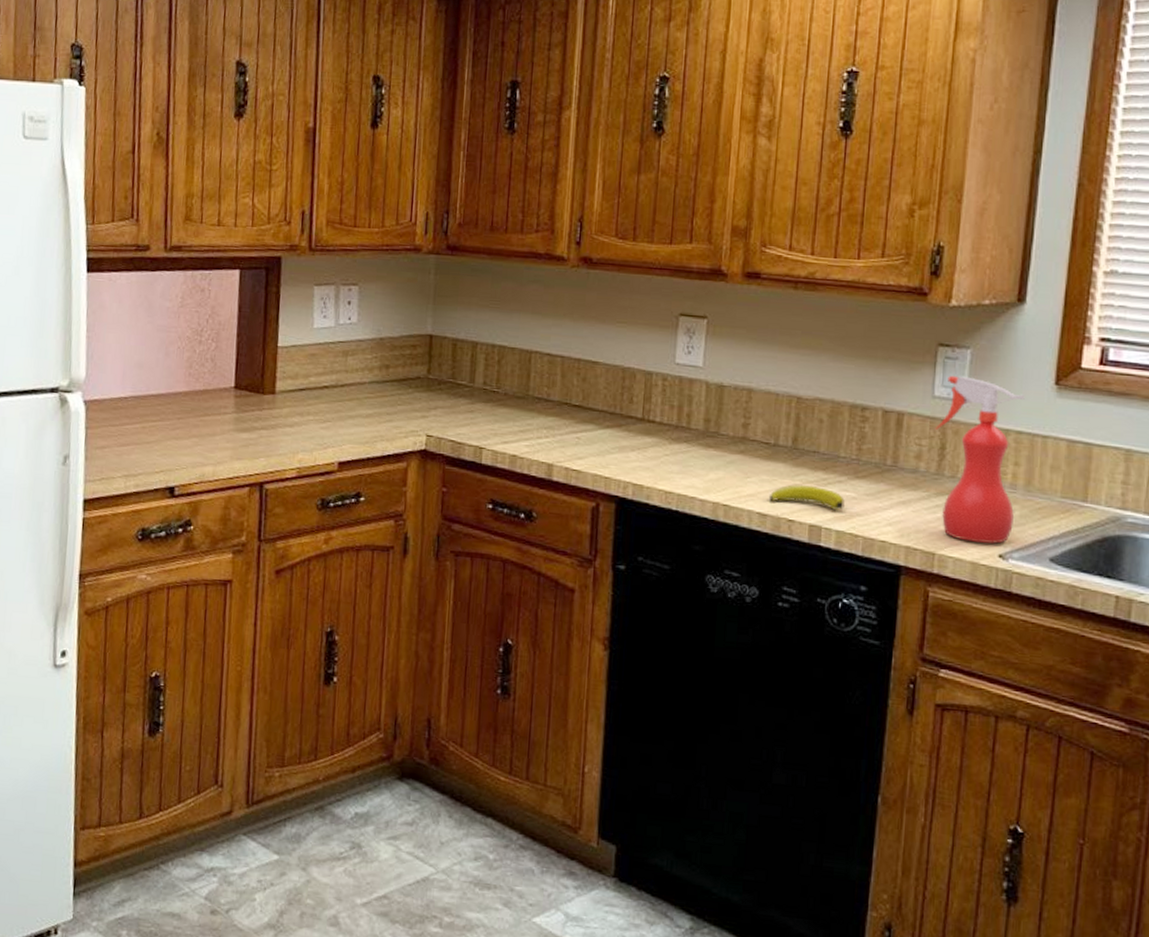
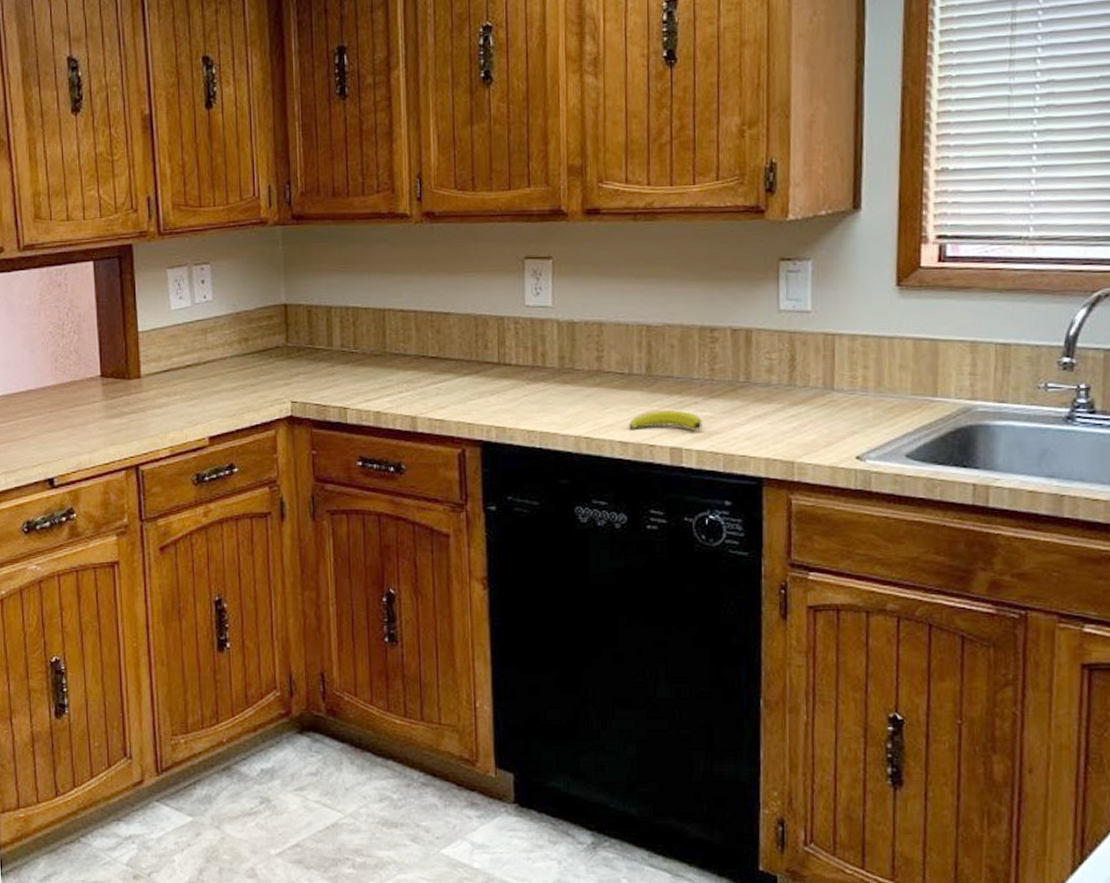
spray bottle: present [935,375,1025,544] -> none [783,287,868,447]

